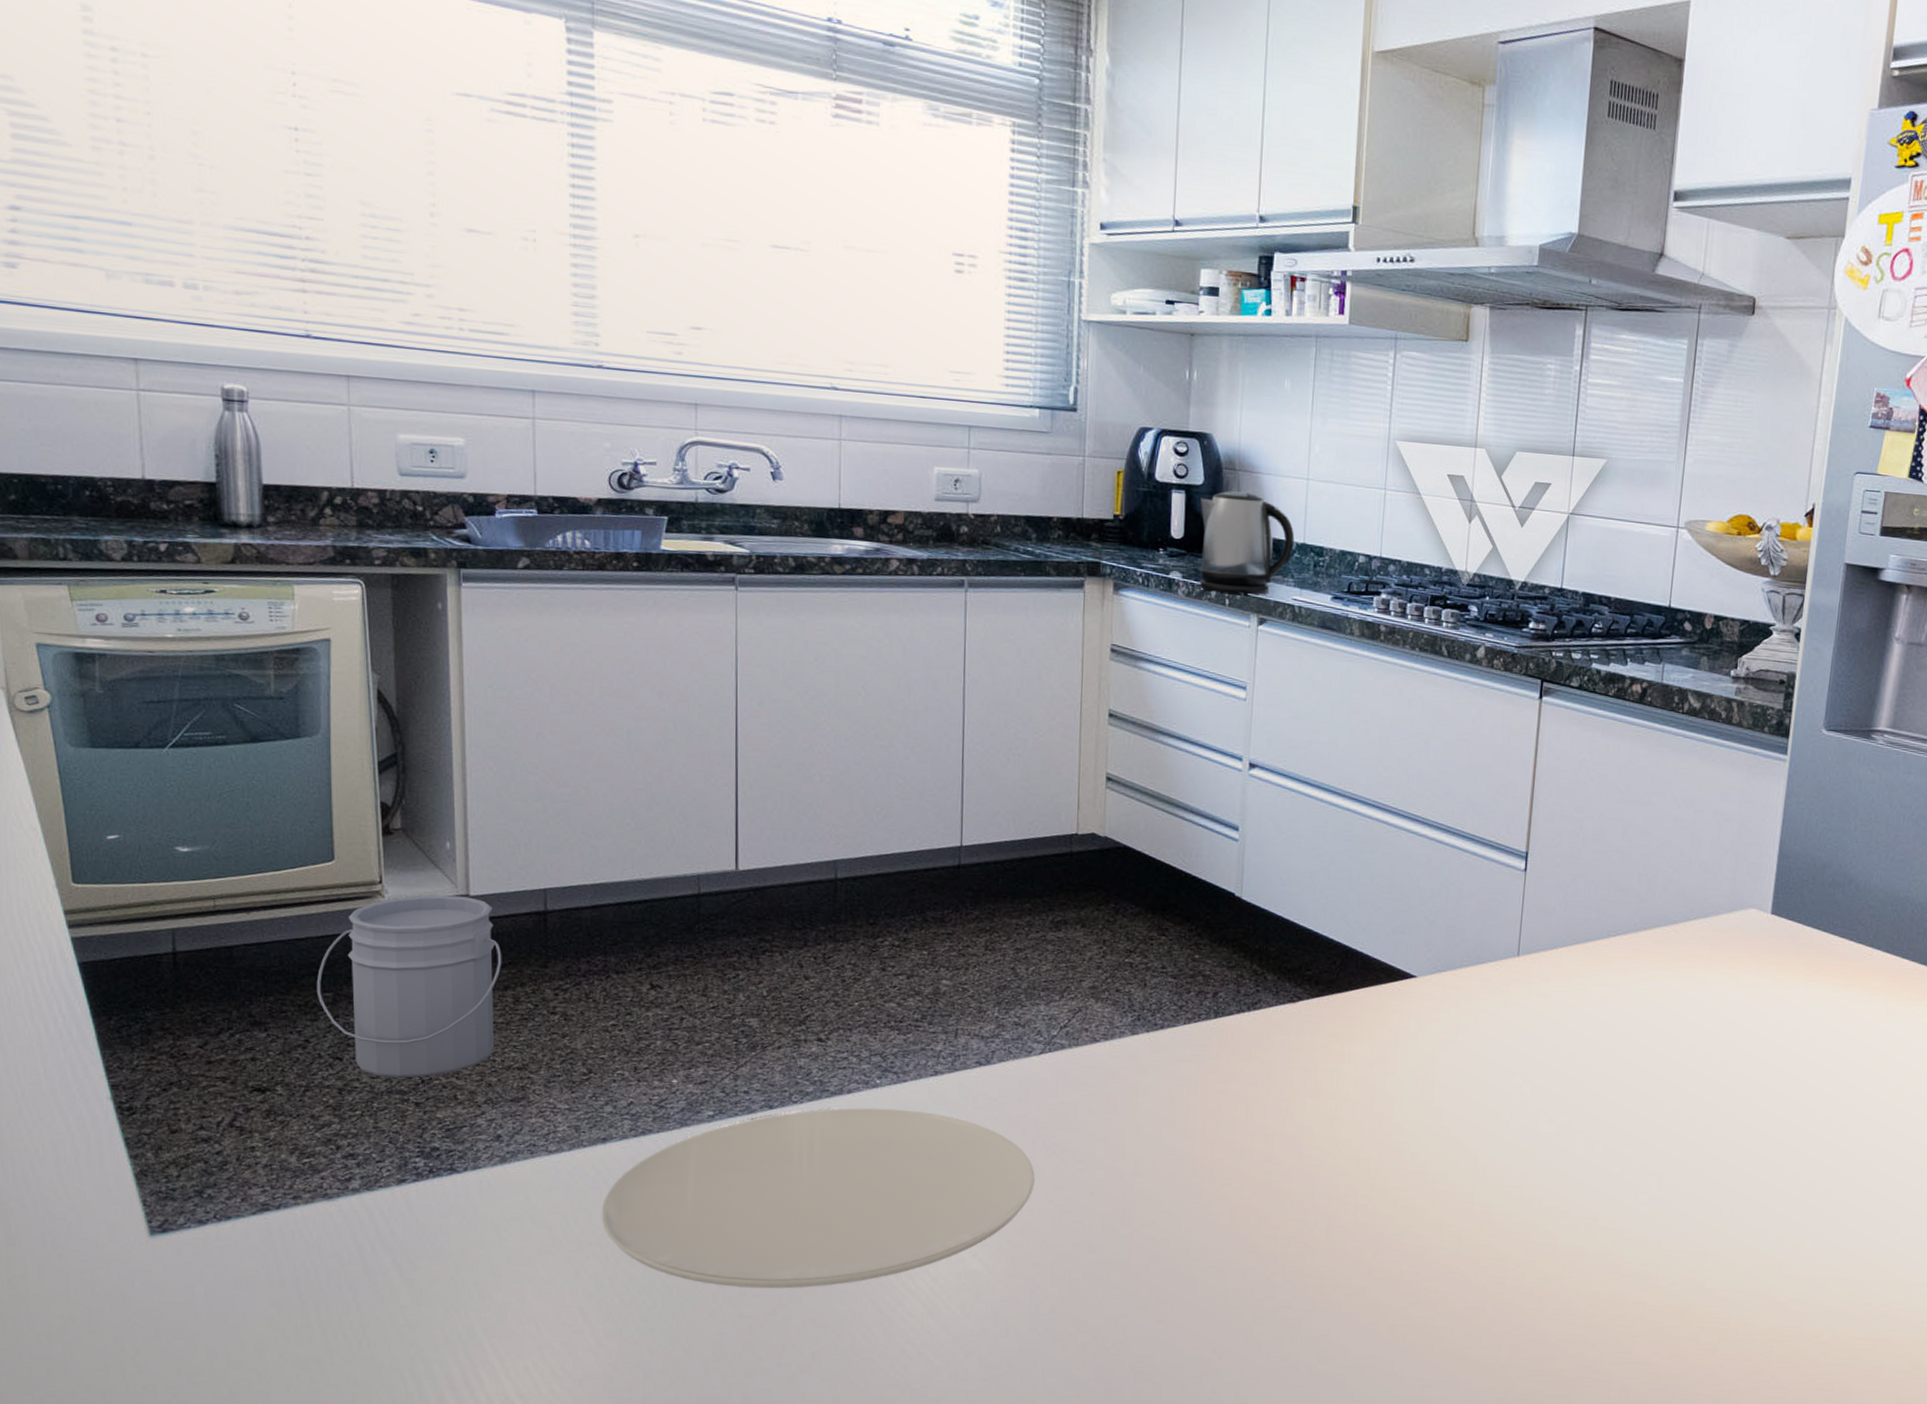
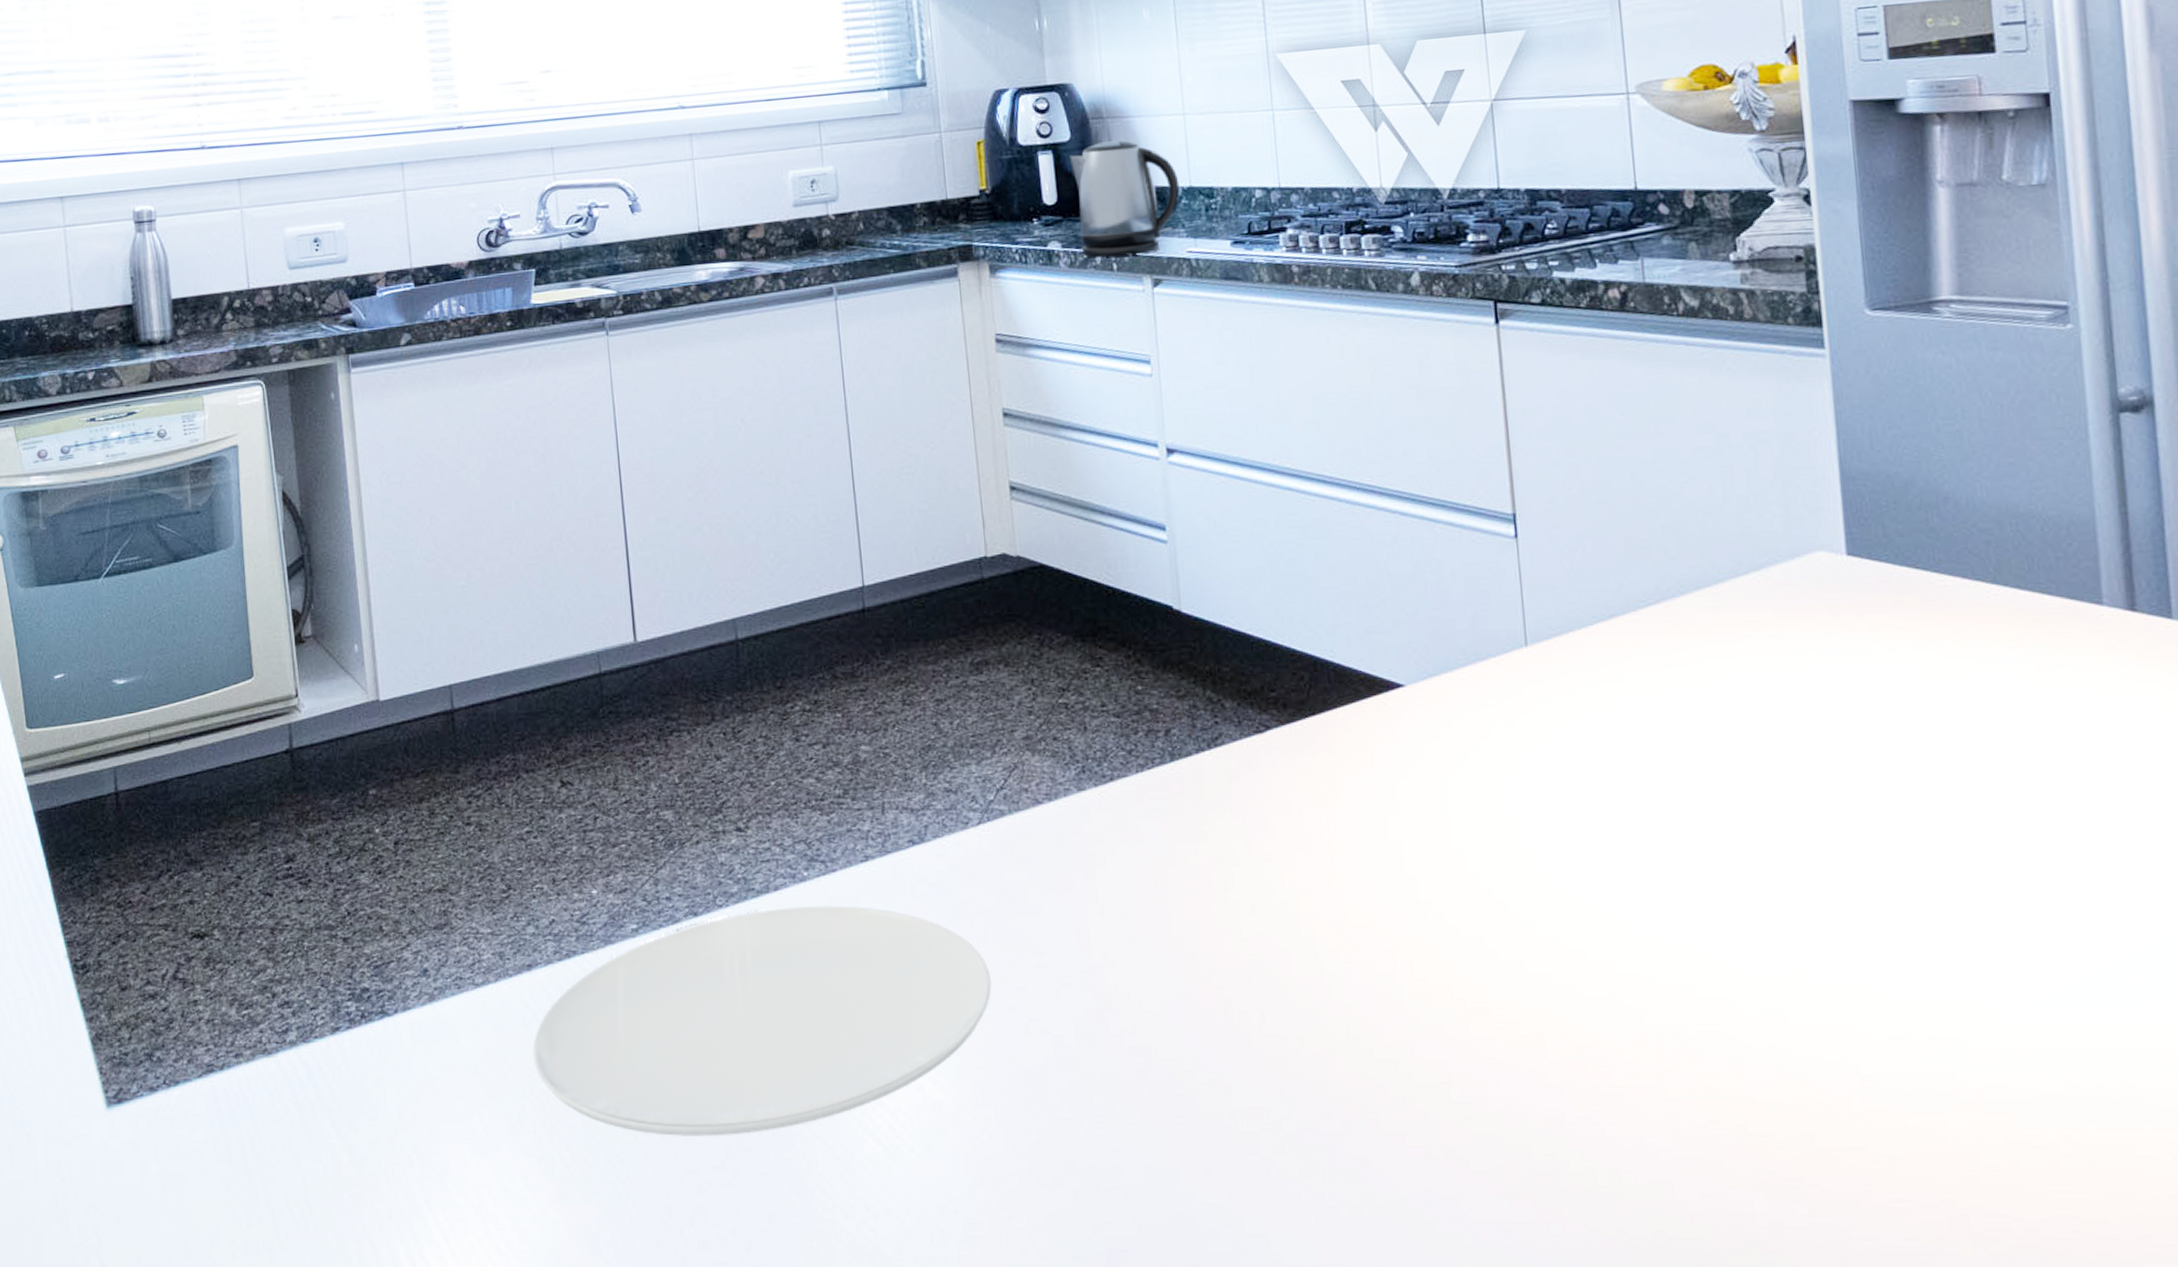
bucket: present [316,895,502,1078] -> none [244,702,415,911]

